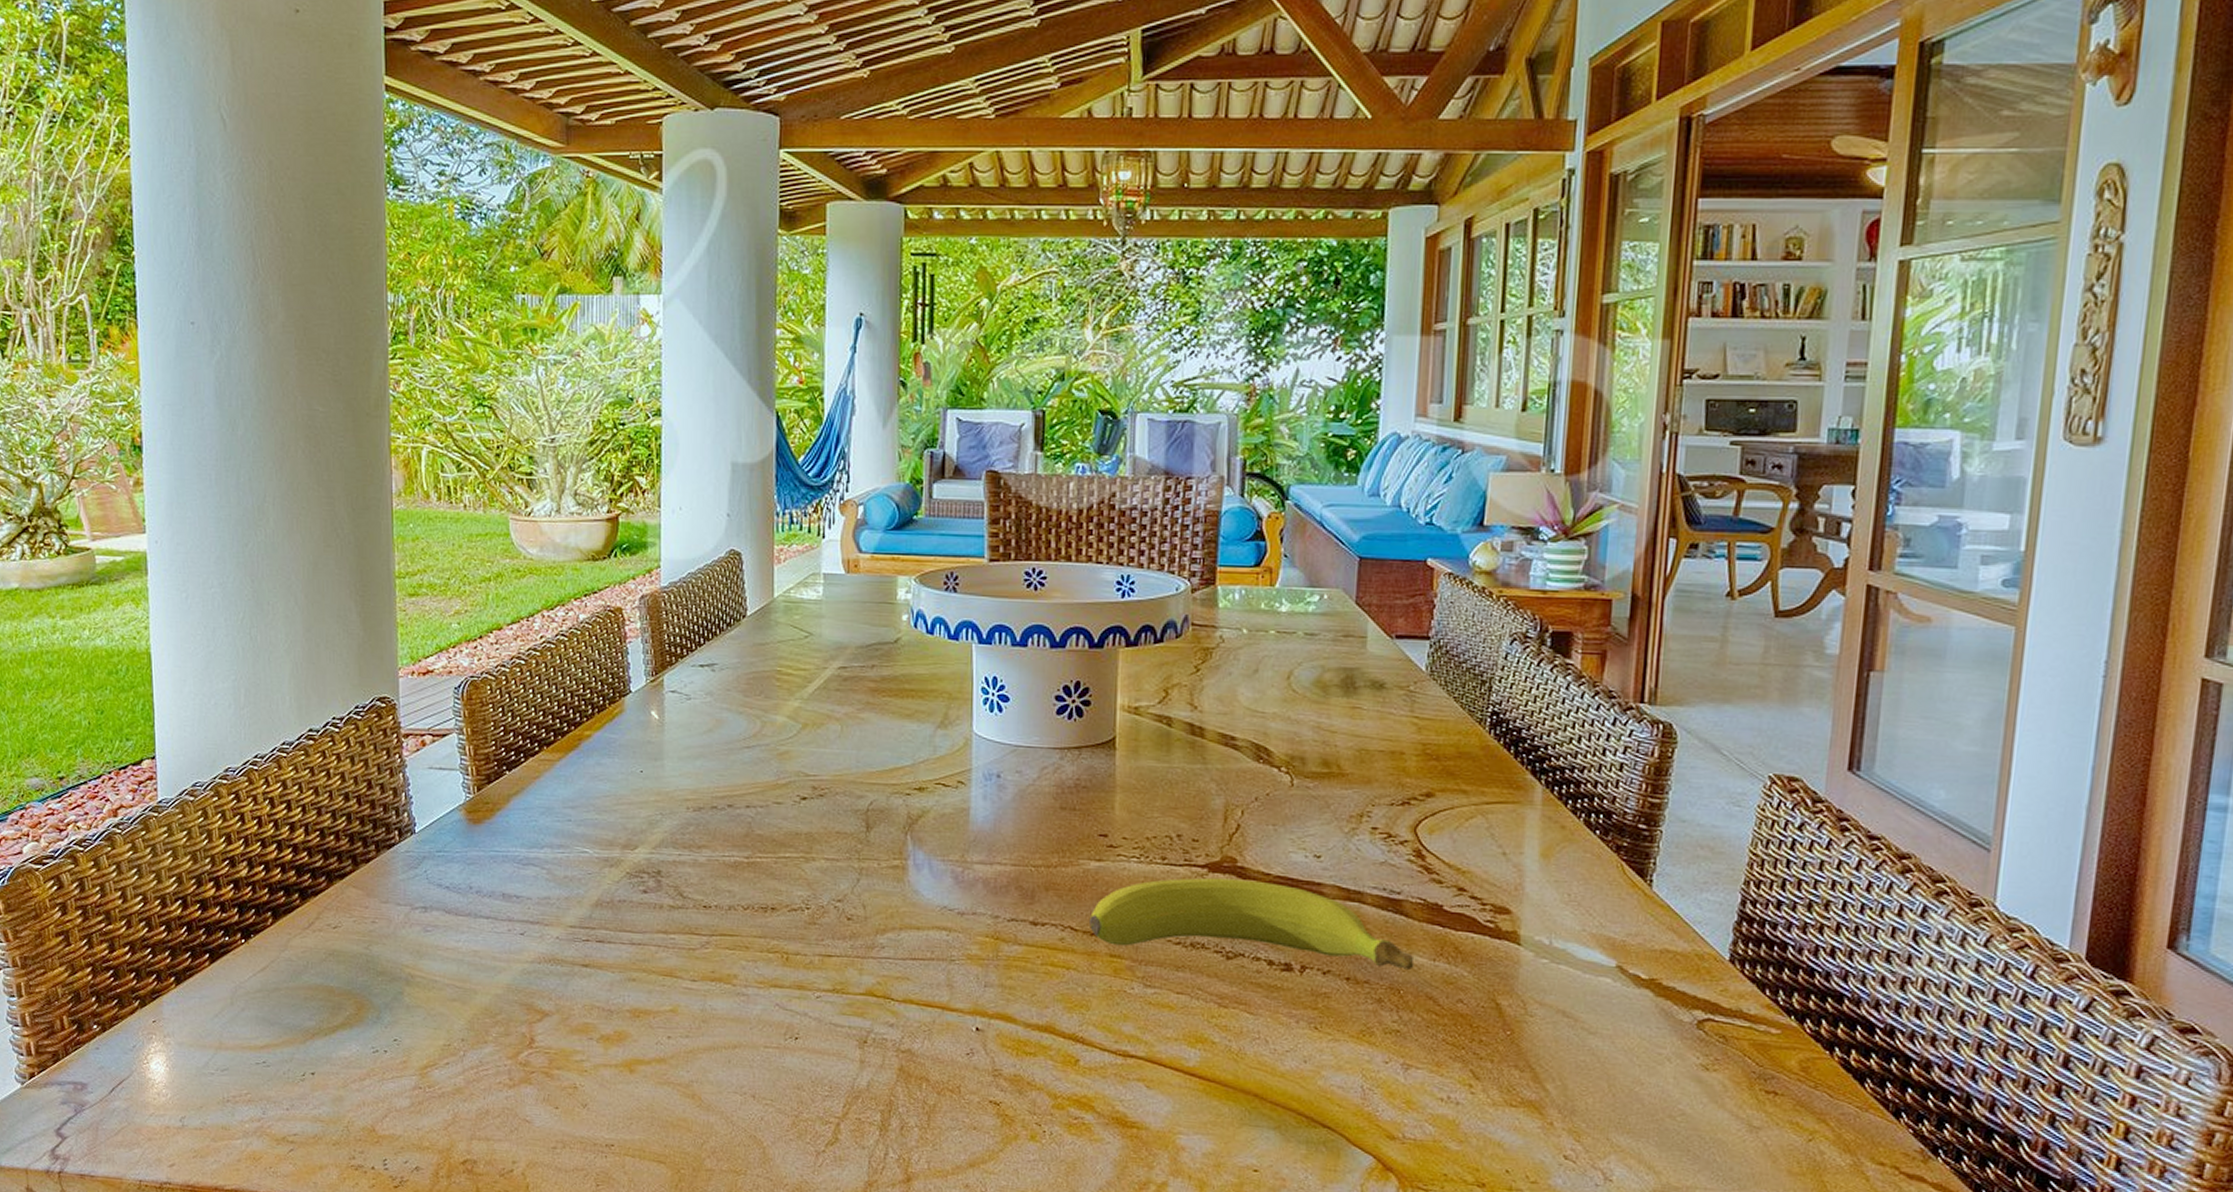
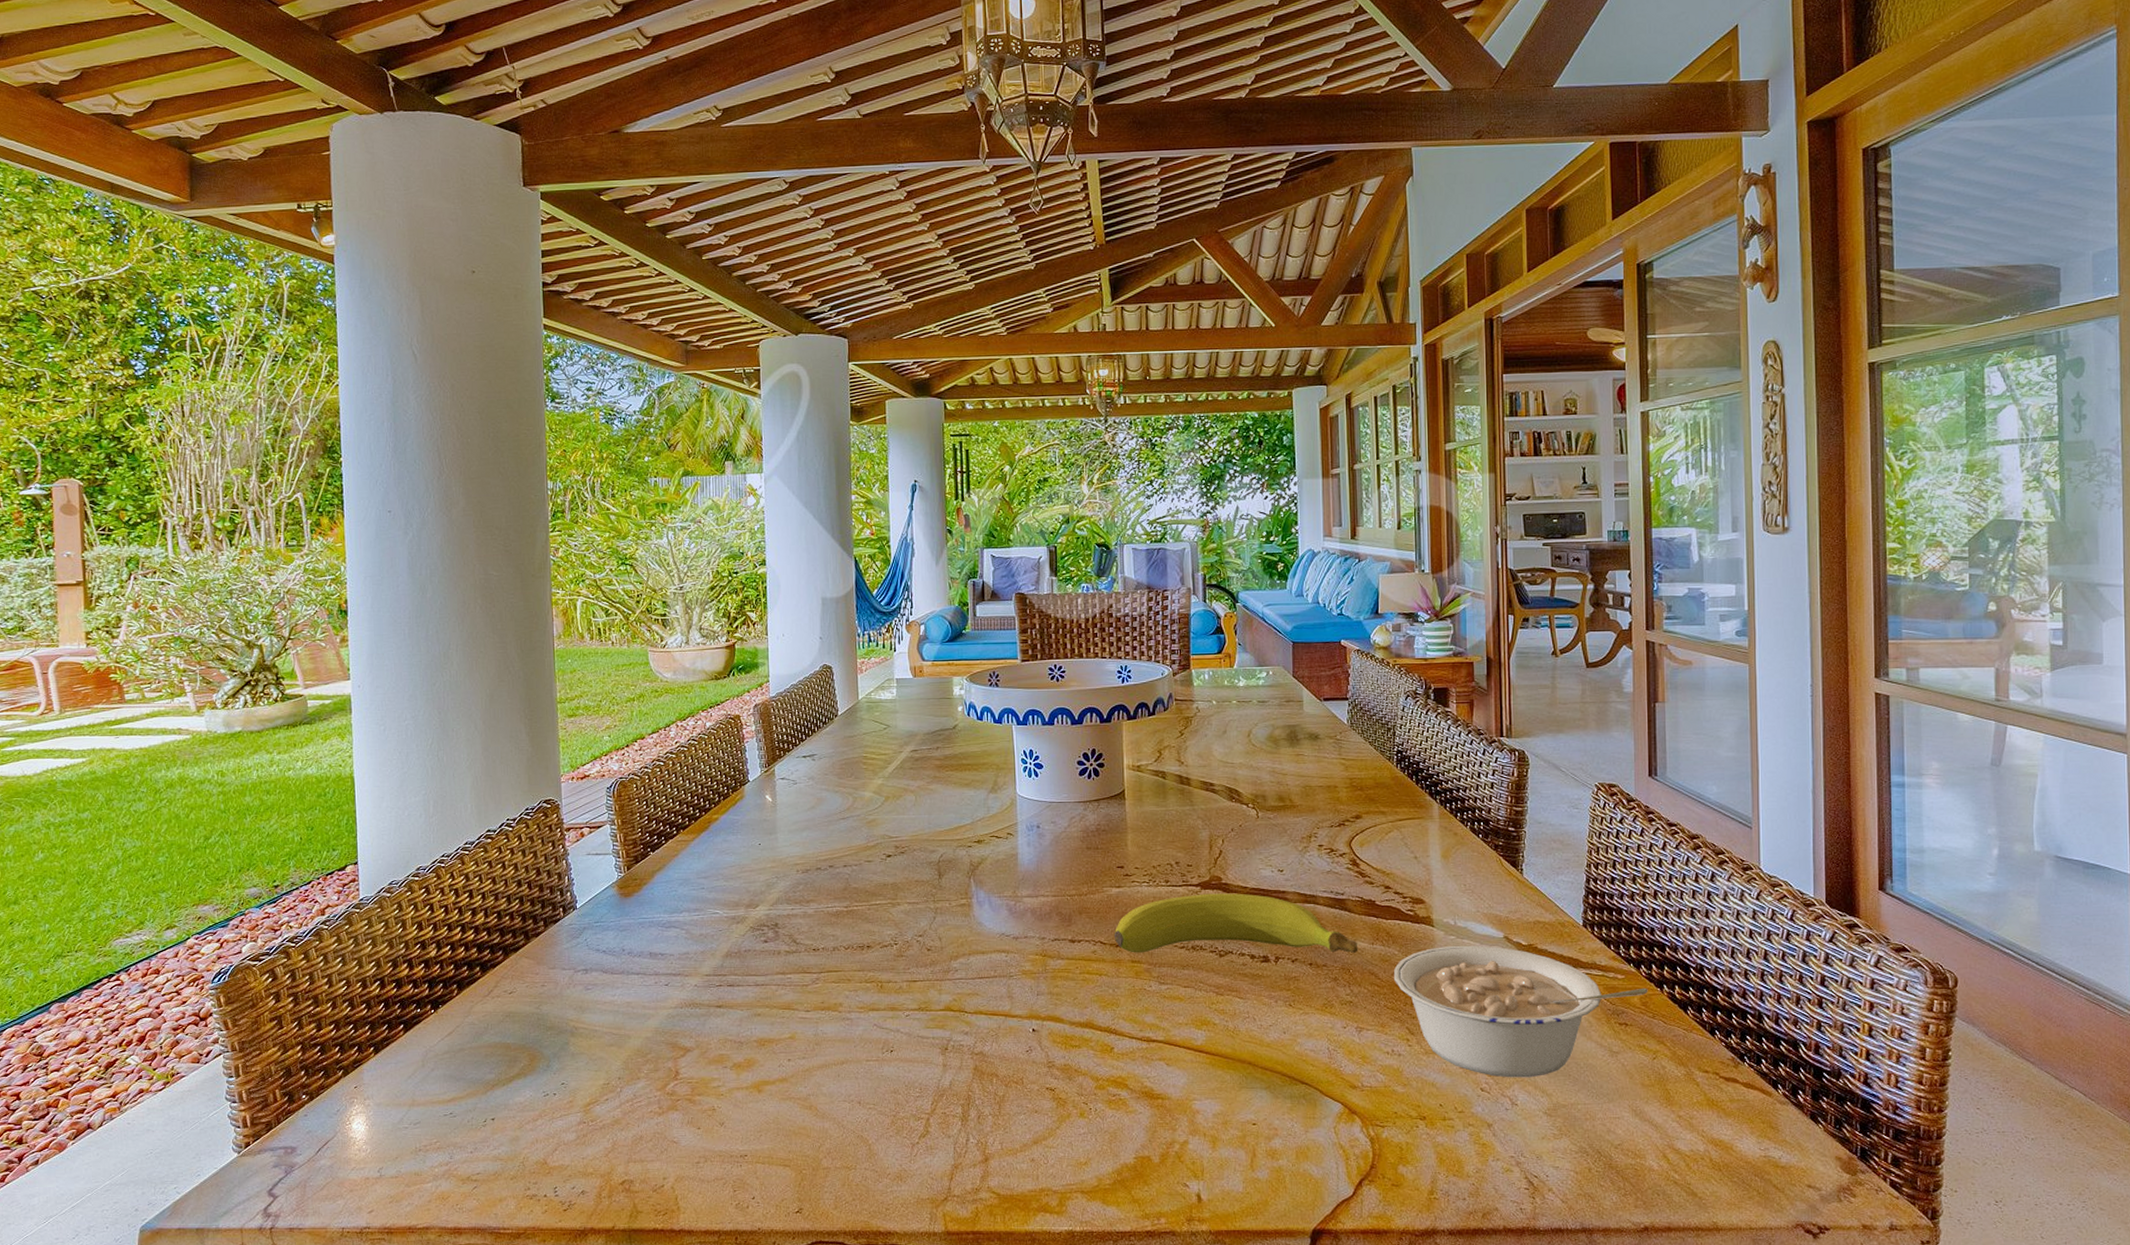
legume: none [1459,971,1812,1149] -> present [1394,945,1648,1078]

